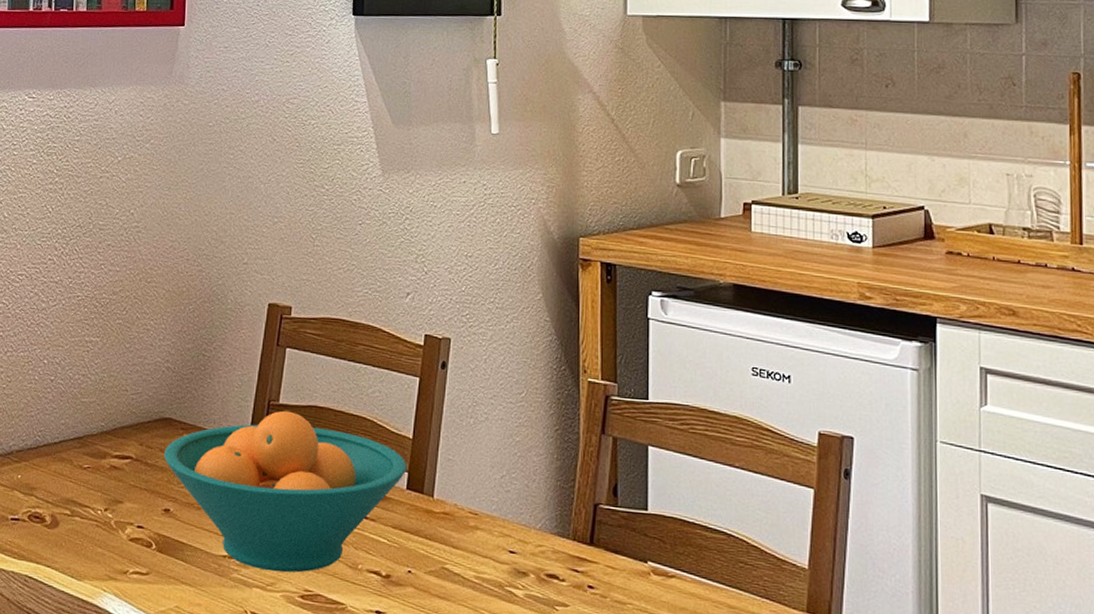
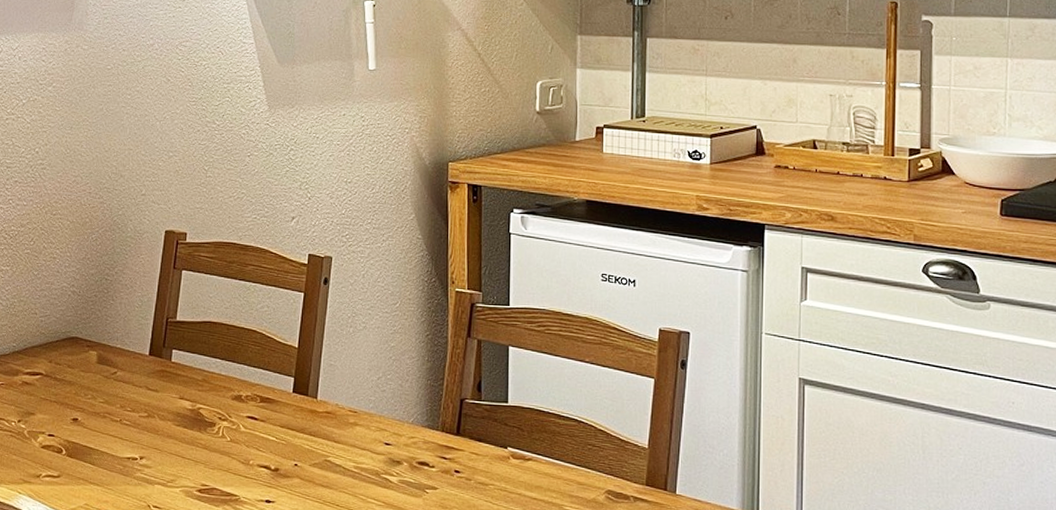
fruit bowl: present [164,410,407,573] -> none [72,326,293,470]

